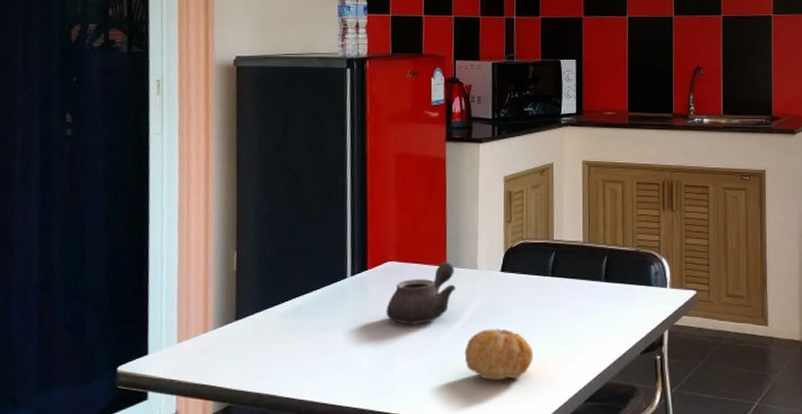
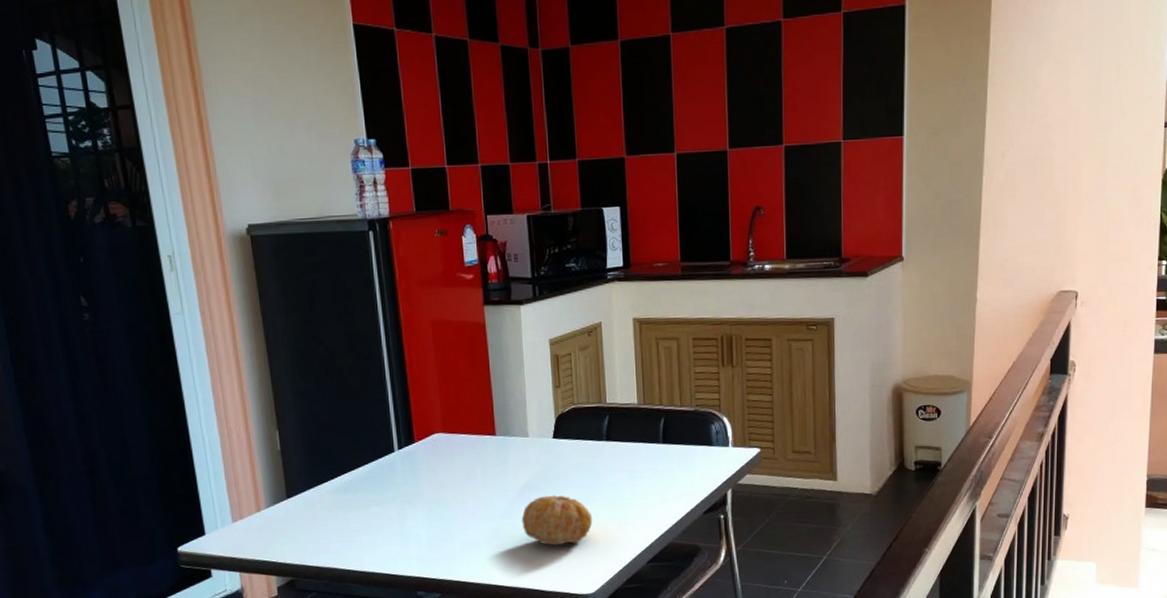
teapot: present [386,261,455,325] -> none [437,430,507,495]

